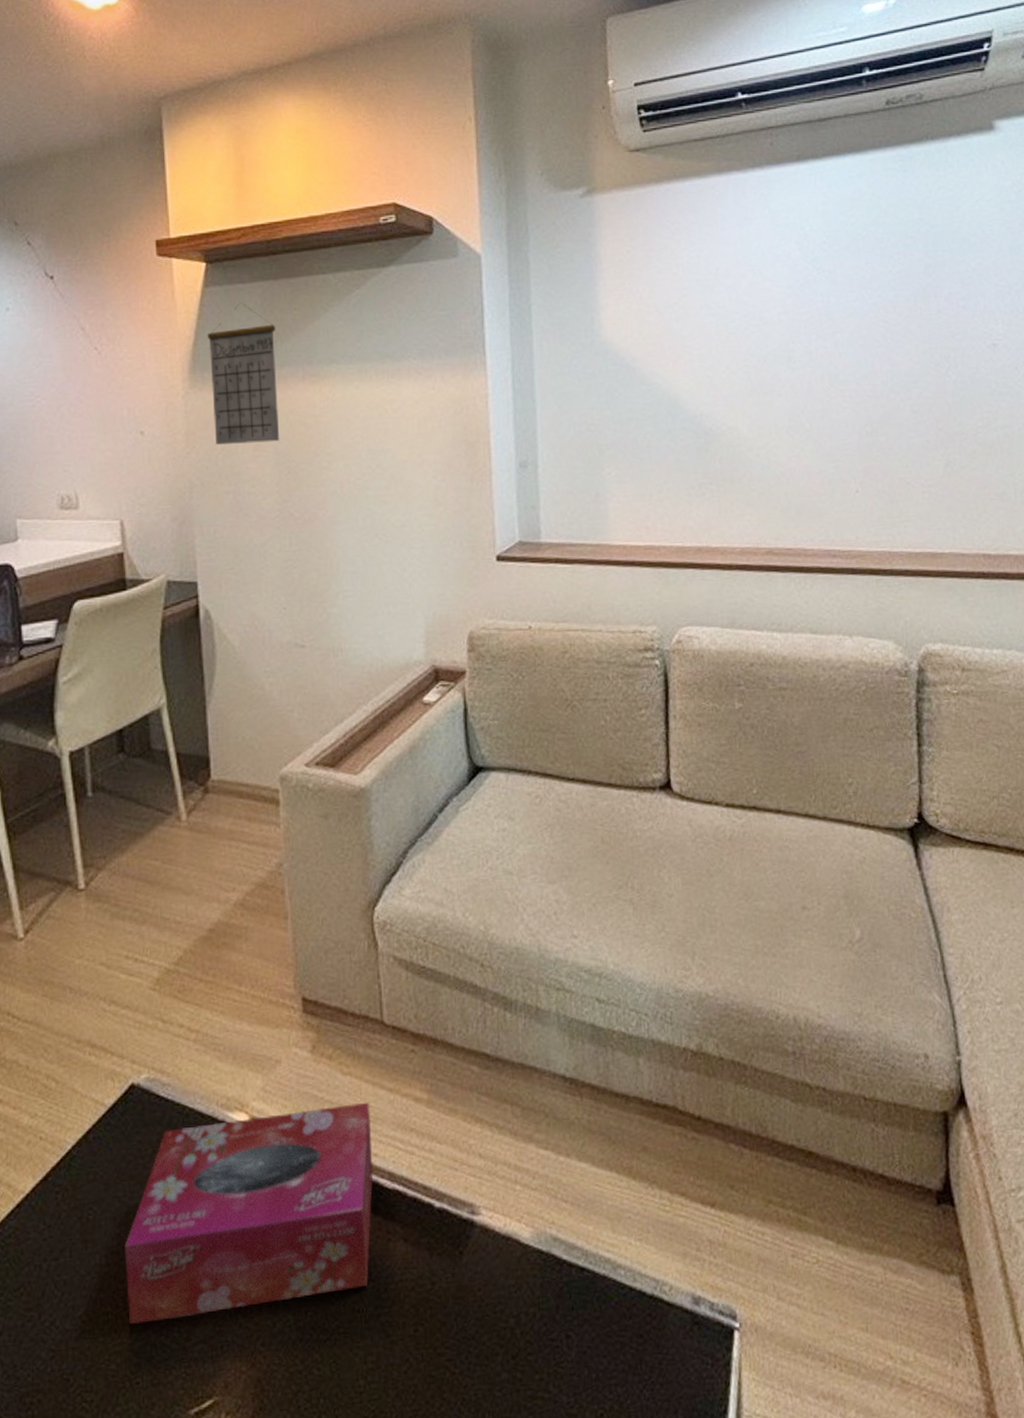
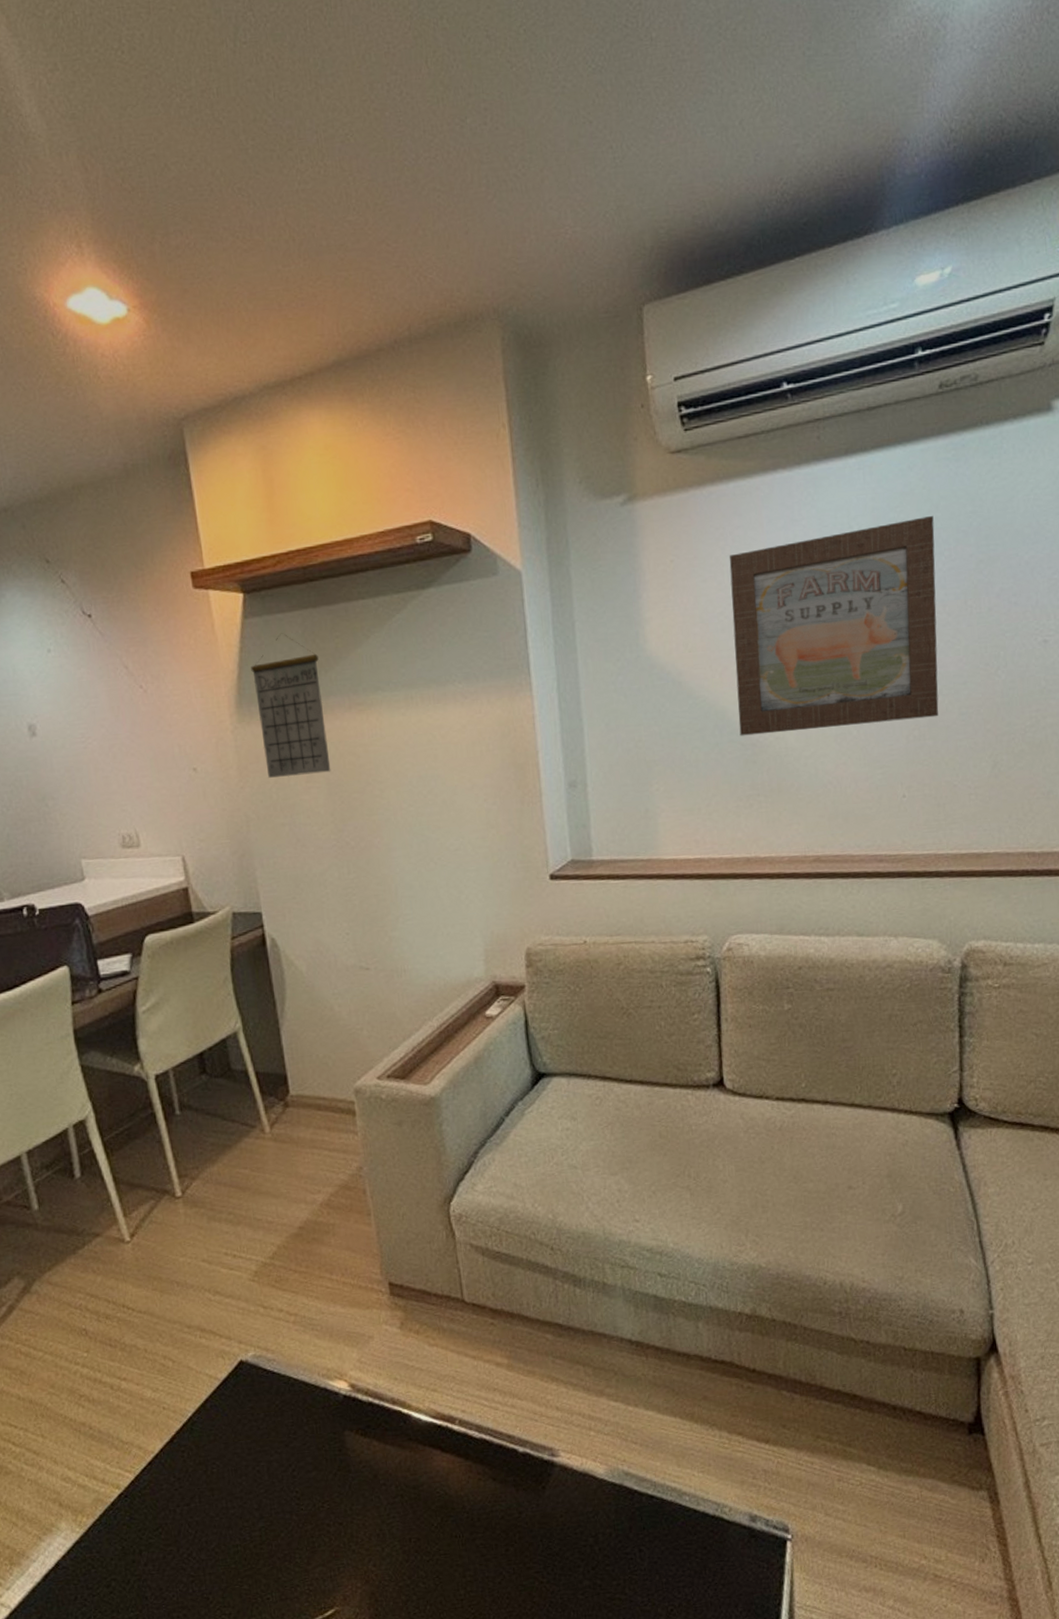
tissue box: present [124,1102,373,1324] -> none [246,1368,463,1553]
wall art: none [684,220,891,424] -> present [729,515,939,736]

